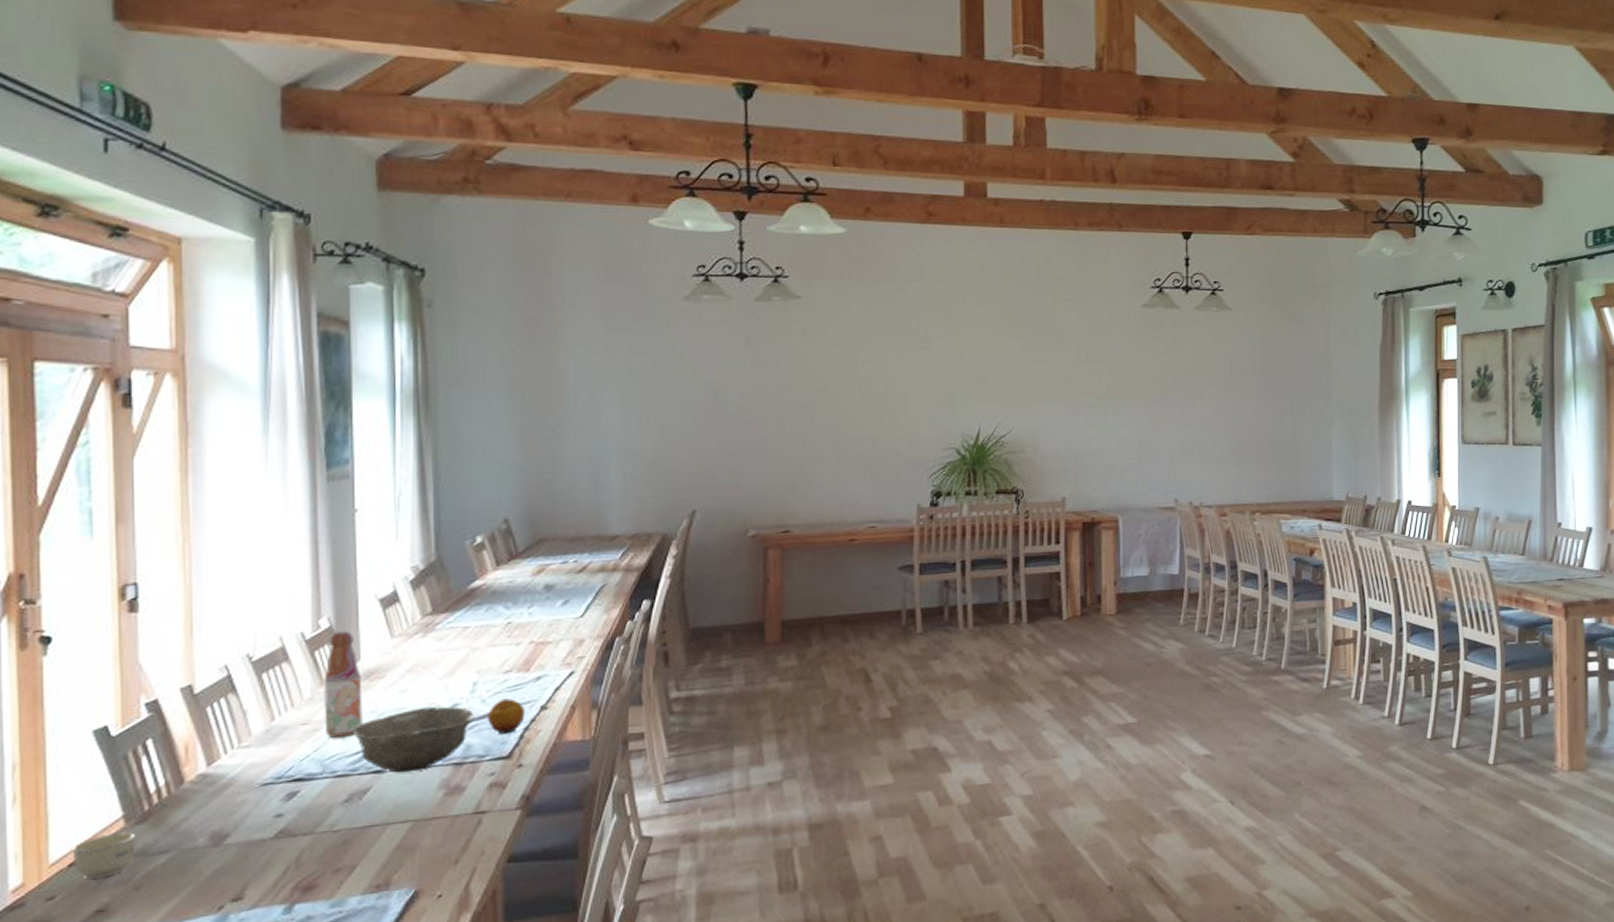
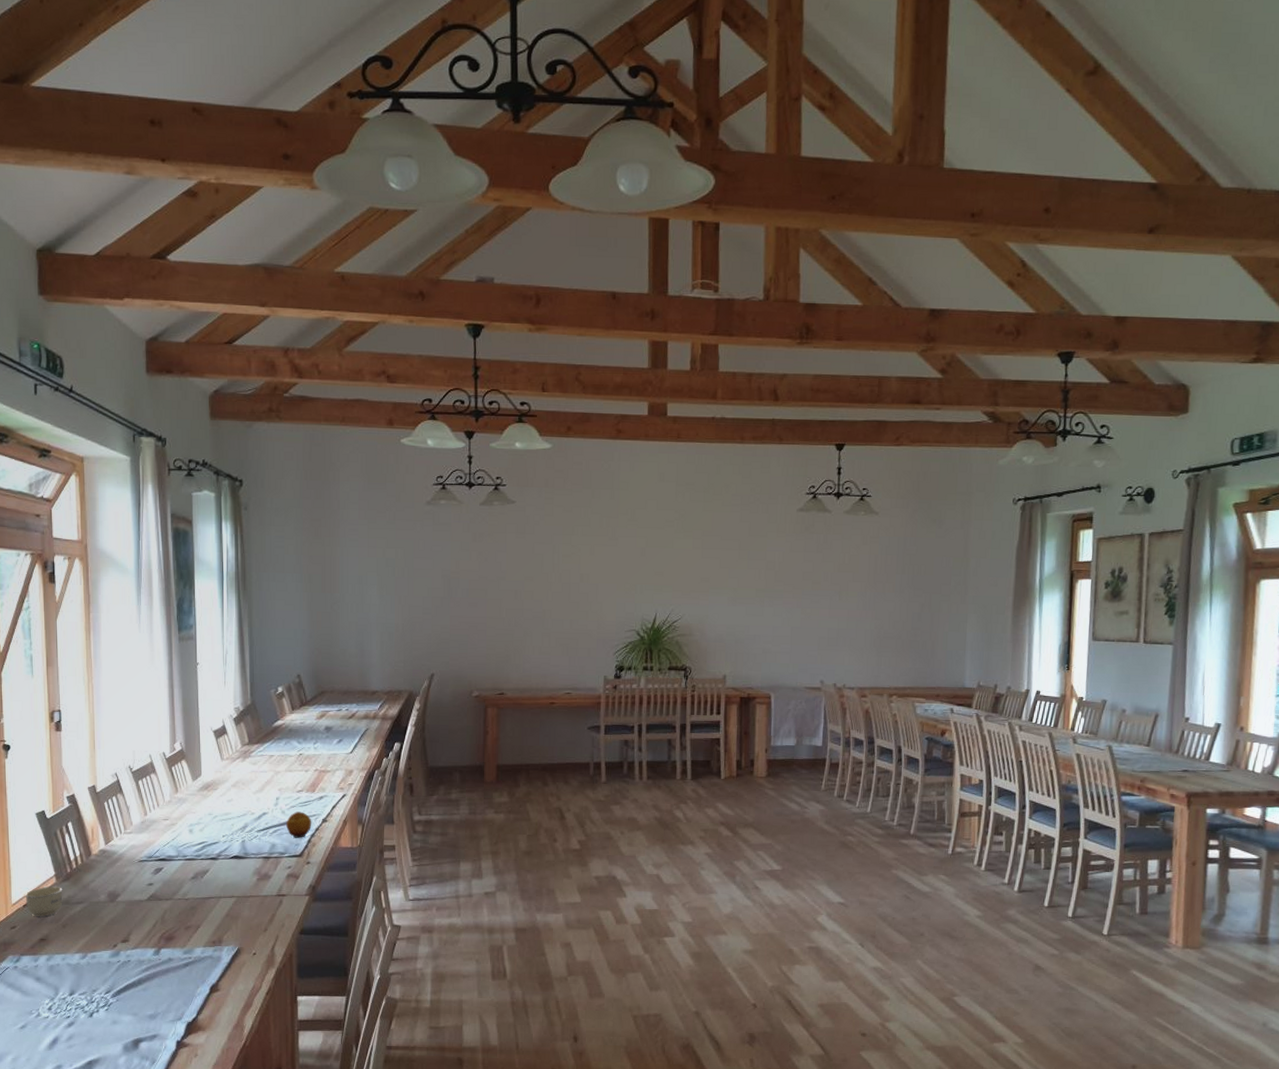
bottle: present [324,631,363,738] -> none [178,753,203,831]
bowl: present [352,706,475,773] -> none [197,813,277,861]

